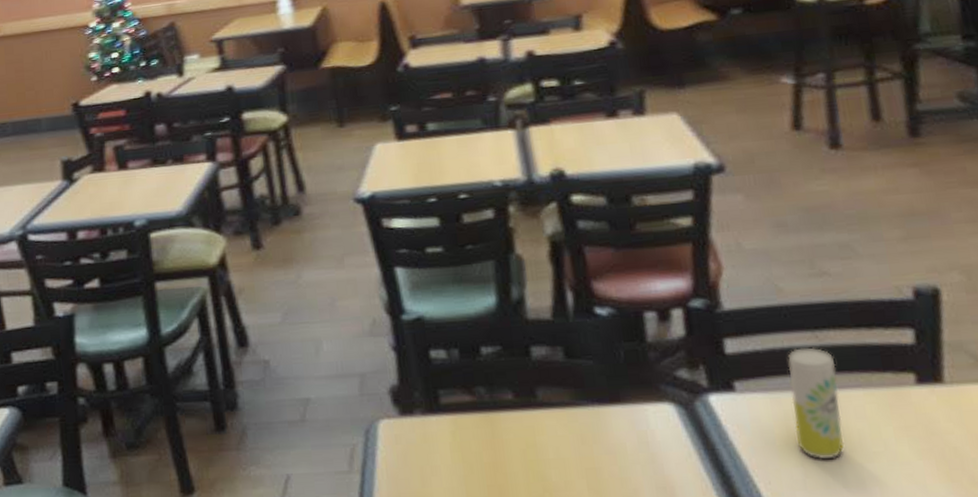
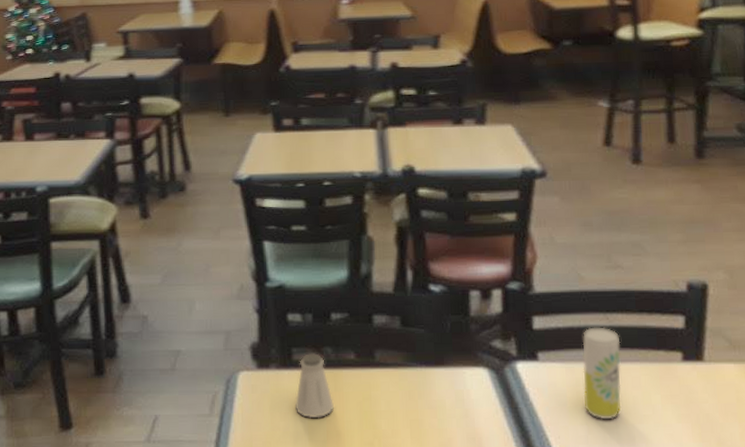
saltshaker: none [447,393,493,472] -> present [295,352,334,419]

